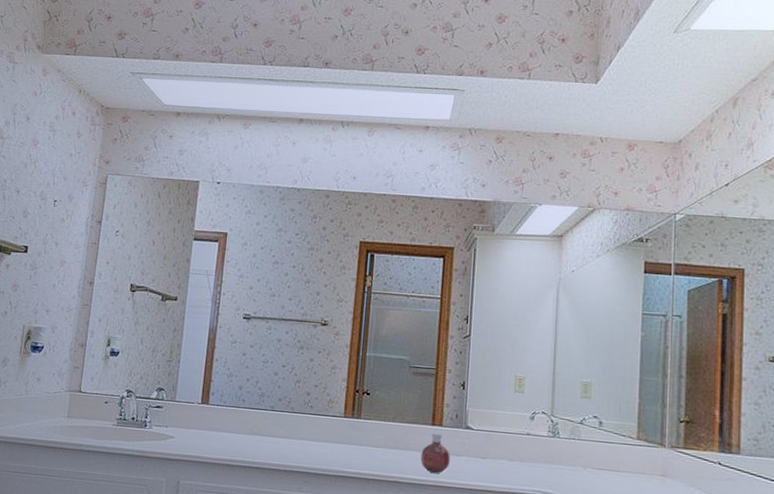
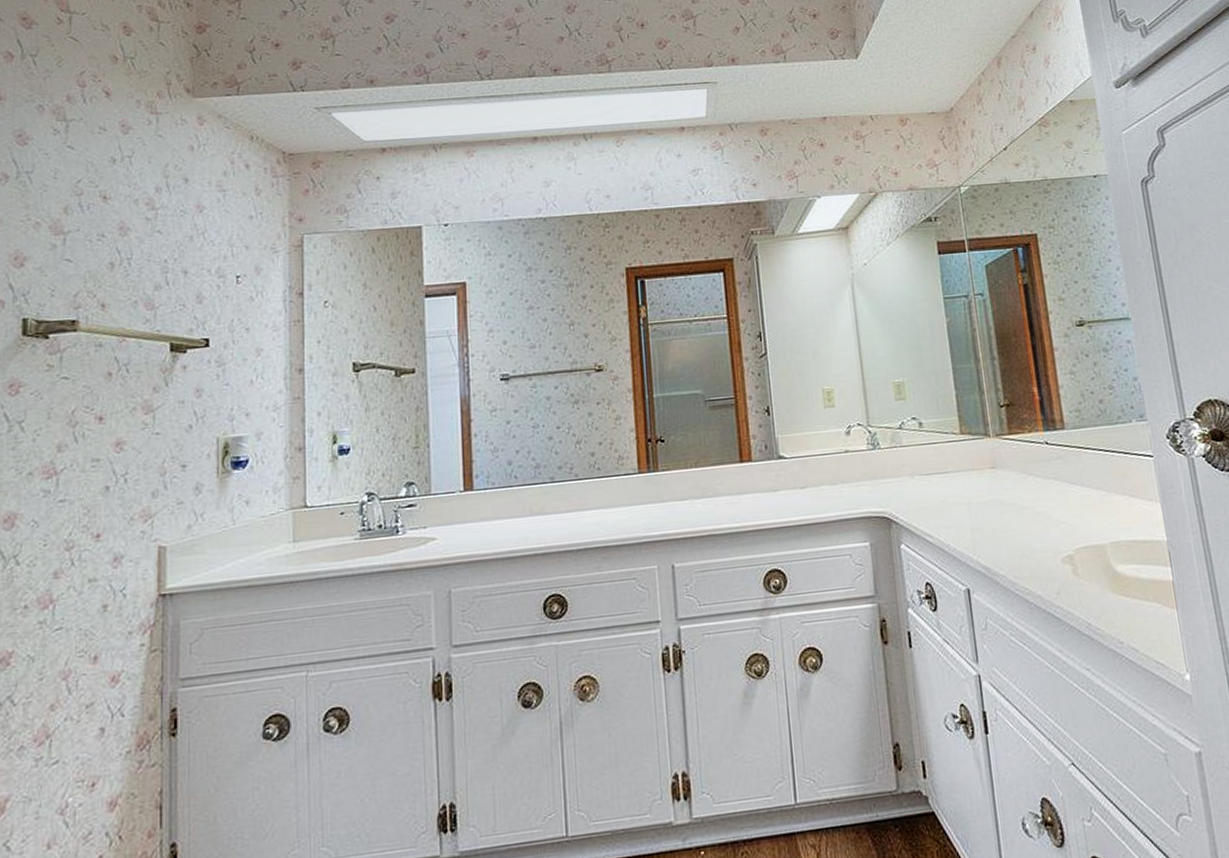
potion bottle: present [420,433,451,473] -> none [733,470,768,517]

